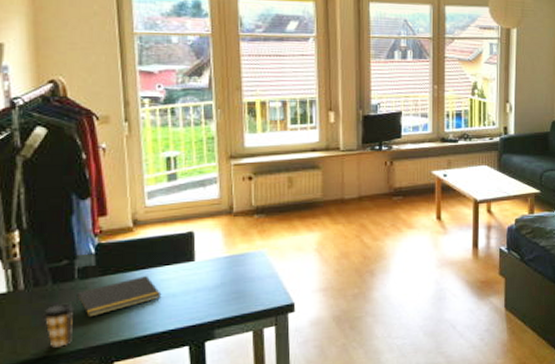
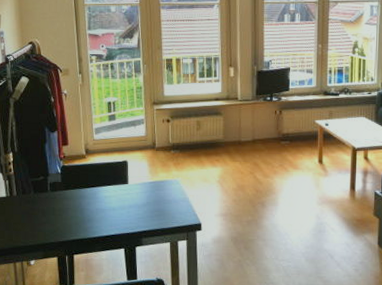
coffee cup: present [43,303,75,347] -> none [29,208,48,239]
notepad: present [75,276,162,318] -> none [48,193,105,220]

